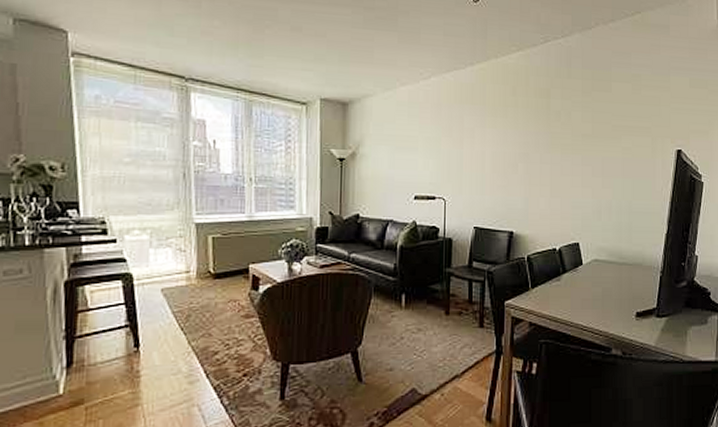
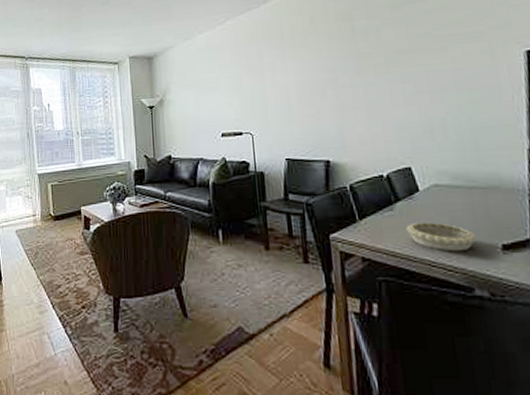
decorative bowl: none [568,292,620,318] -> present [406,222,477,252]

